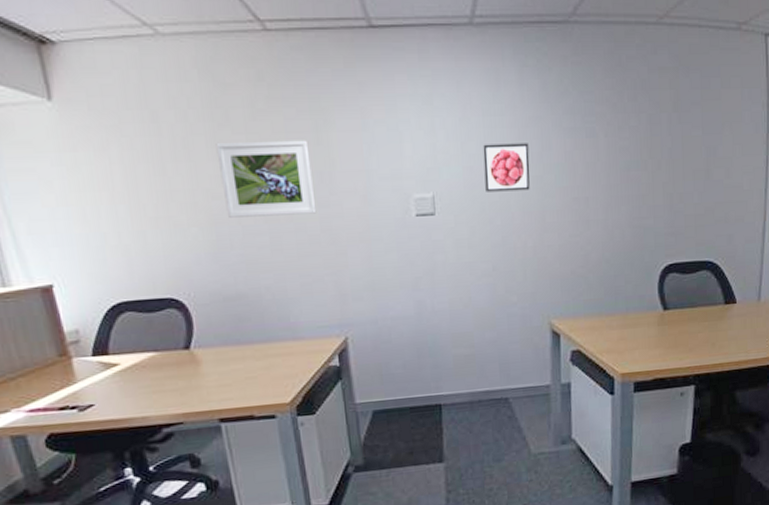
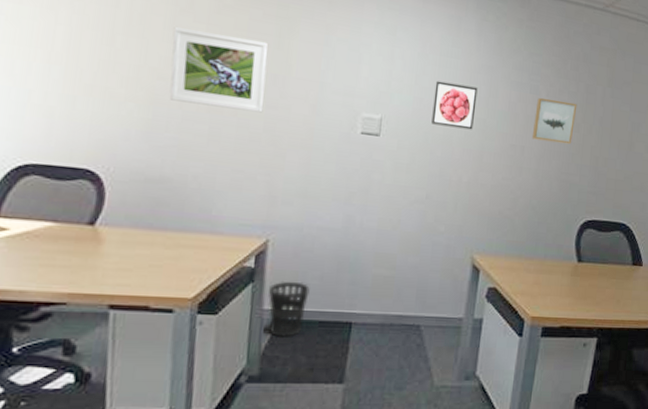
wastebasket: none [357,372,396,427] -> present [268,280,310,337]
wall art: none [595,138,641,188] -> present [531,97,577,145]

